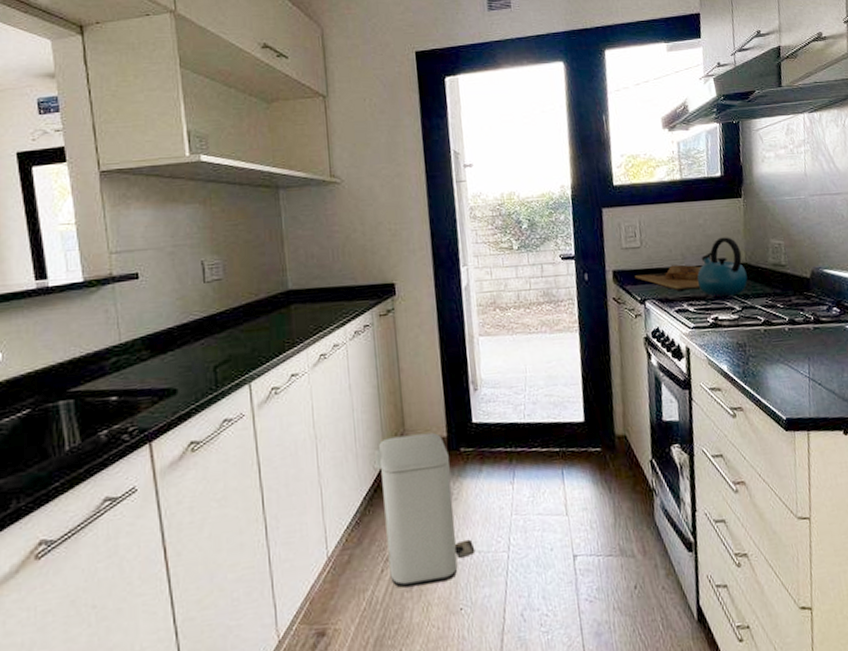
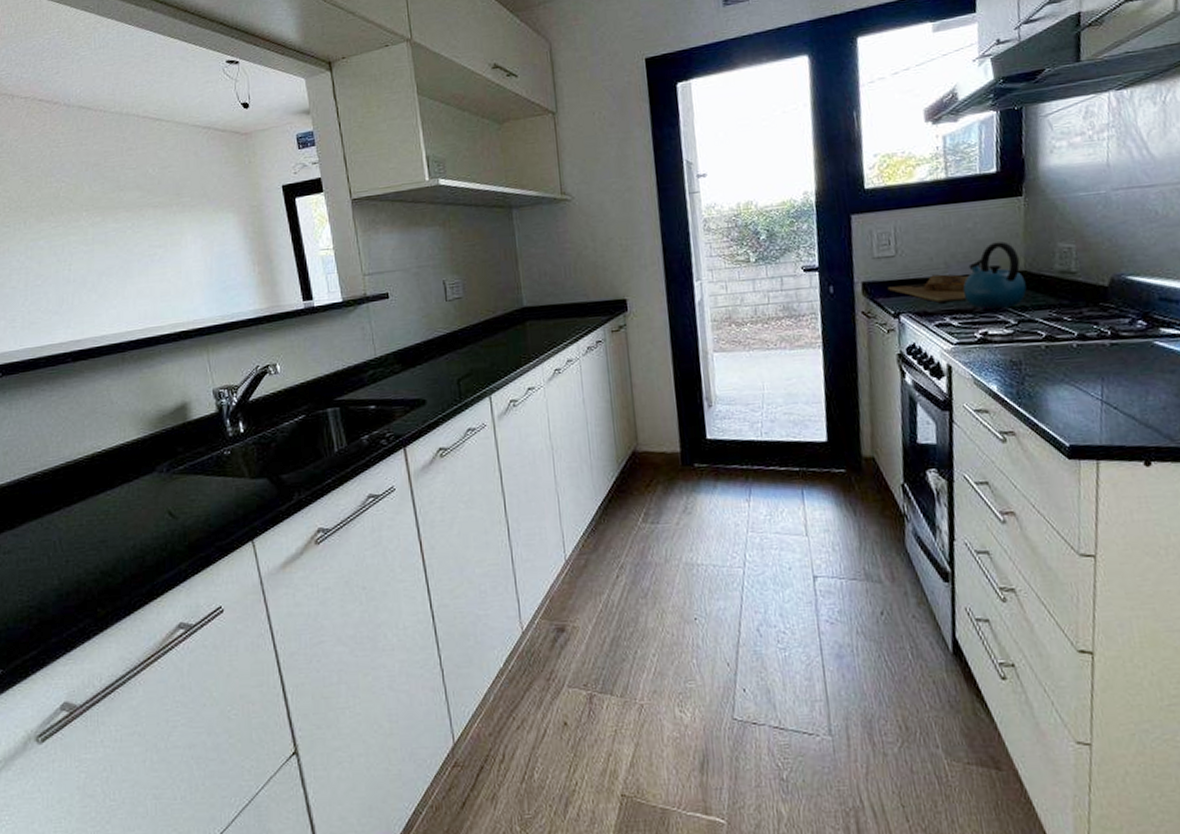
pedal bin: present [375,432,476,588] -> none [609,447,710,594]

